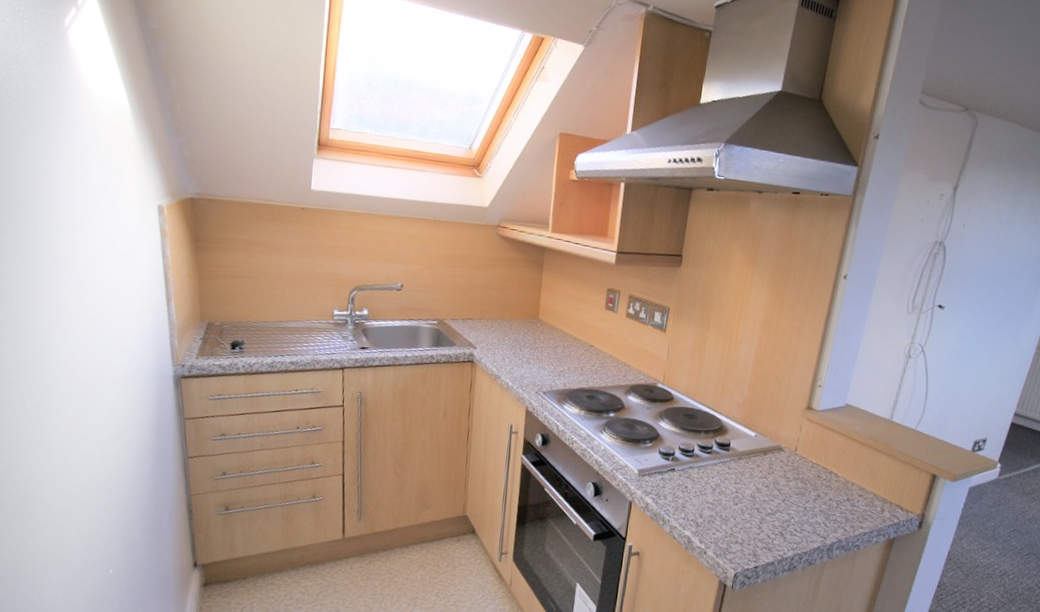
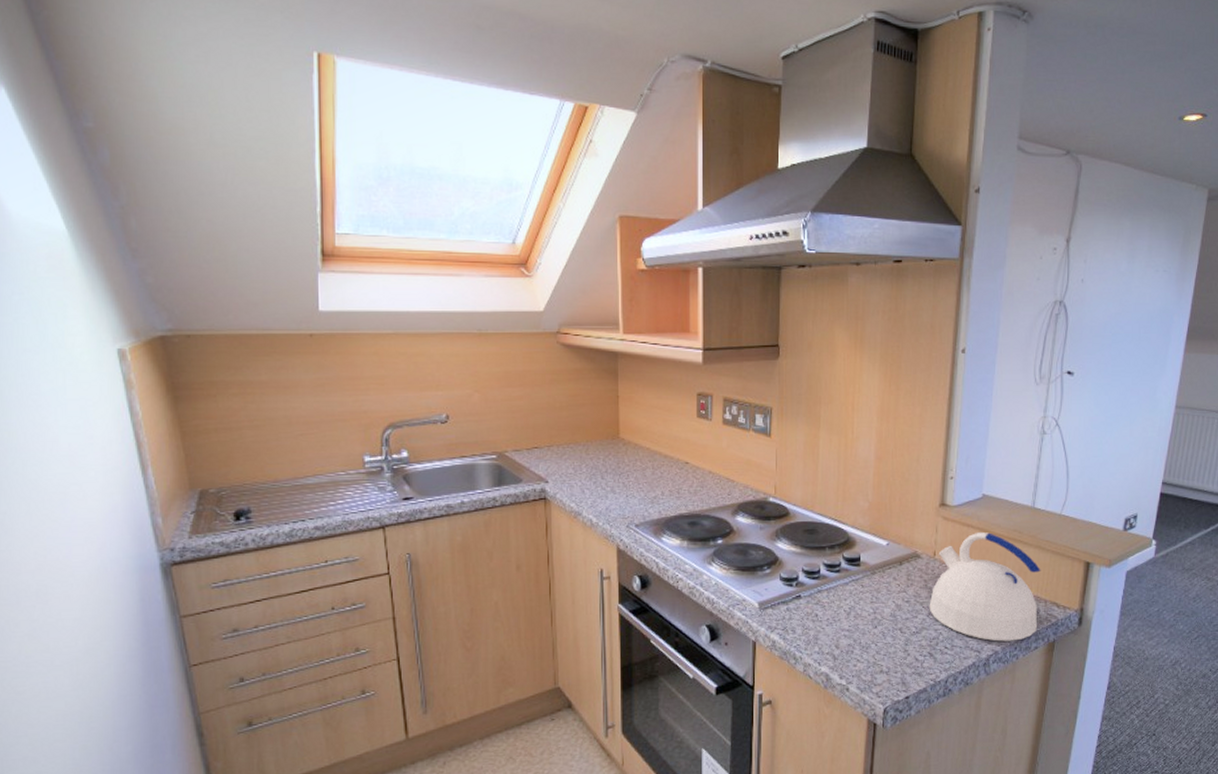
kettle: none [785,436,891,534] -> present [929,532,1041,642]

